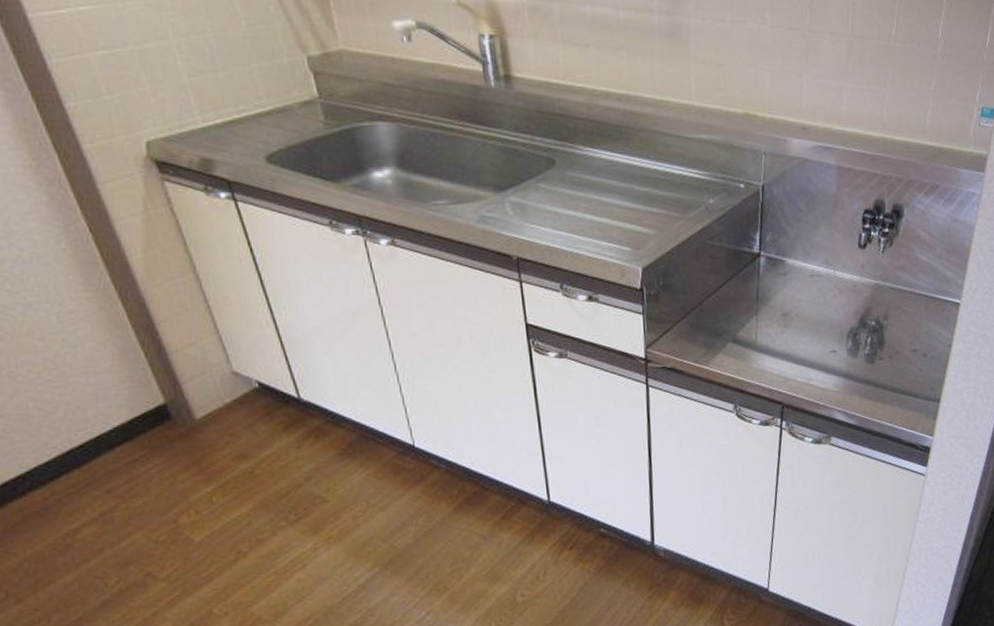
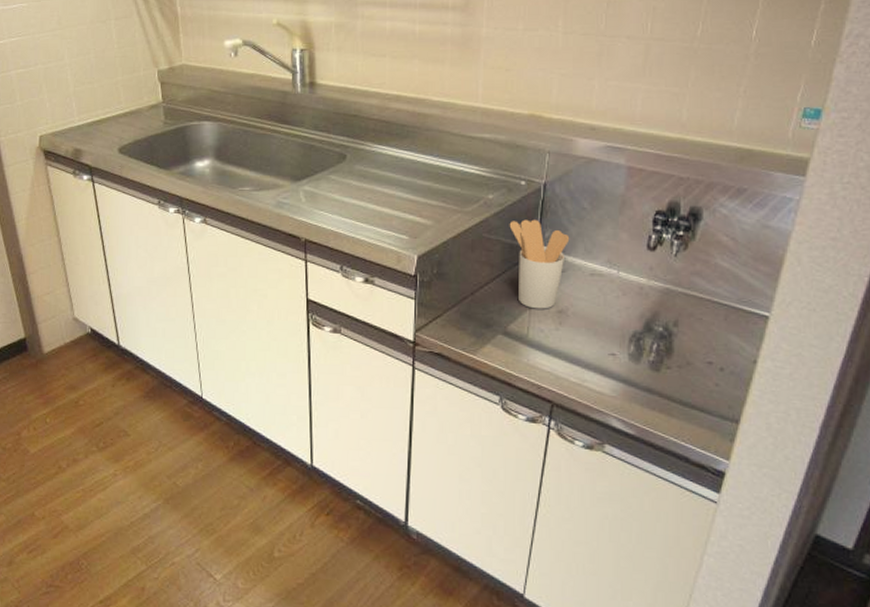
utensil holder: none [731,223,790,314] -> present [509,219,570,309]

